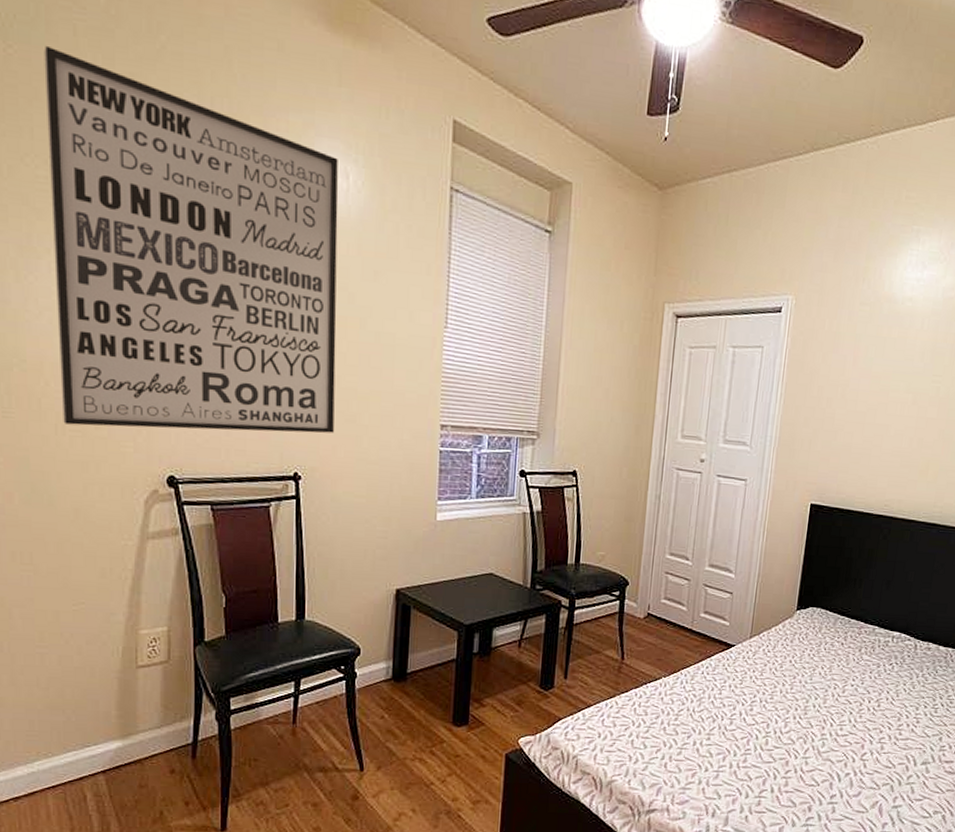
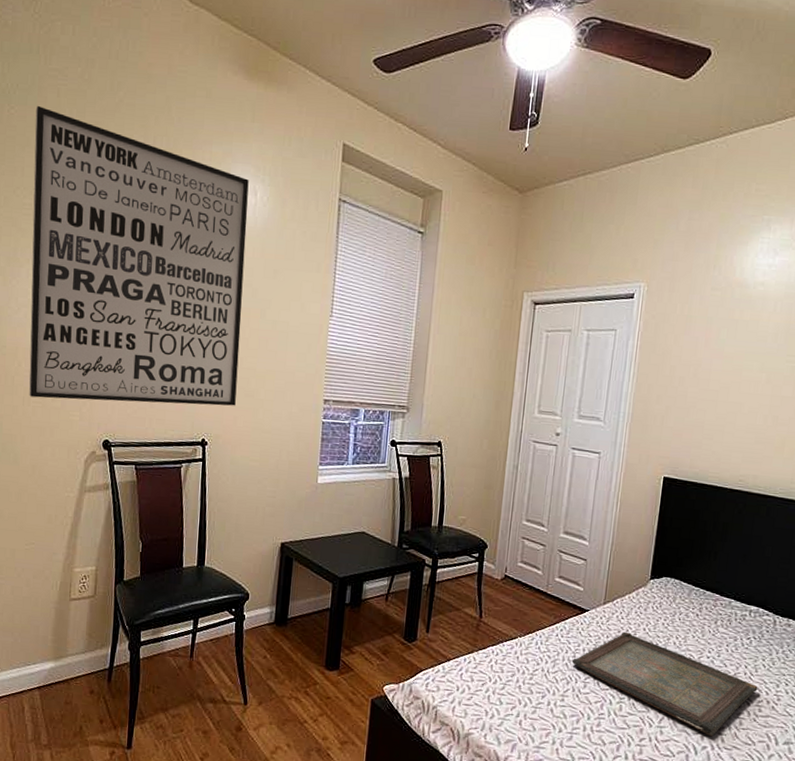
serving tray: none [718,665,899,763] -> present [572,631,758,737]

